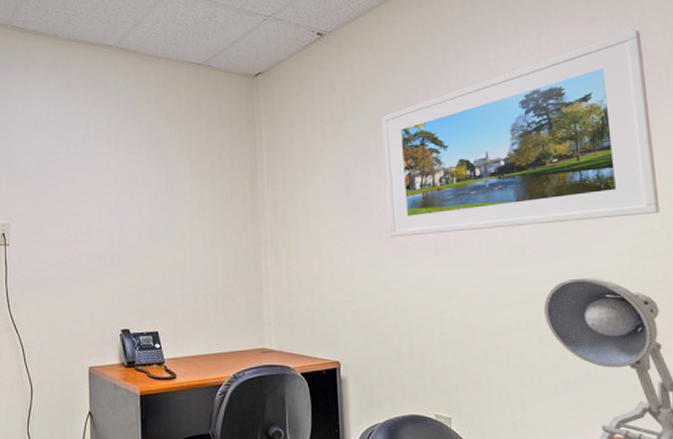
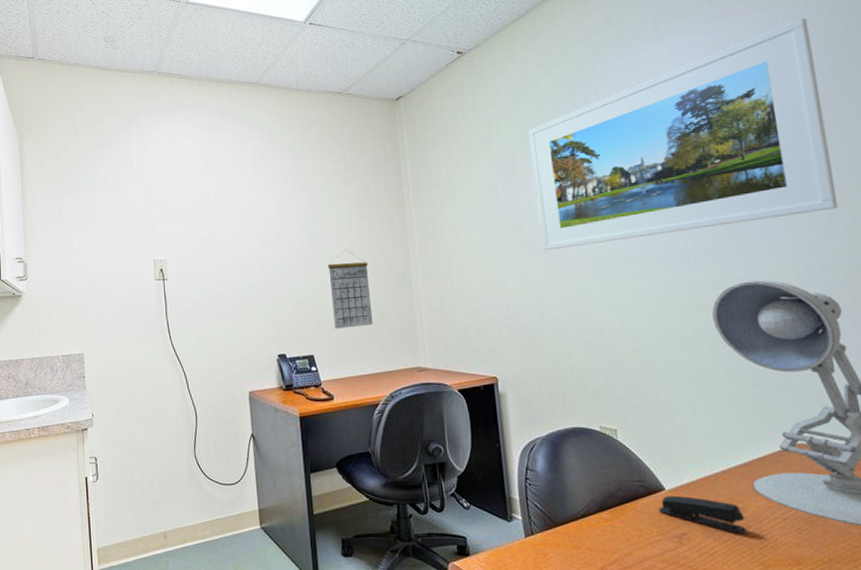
calendar: none [178,223,221,306] -> present [328,249,374,329]

